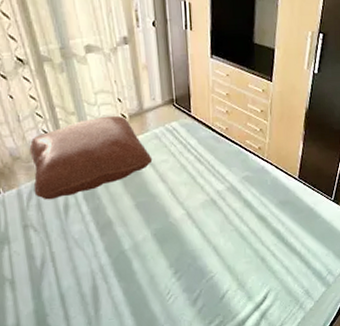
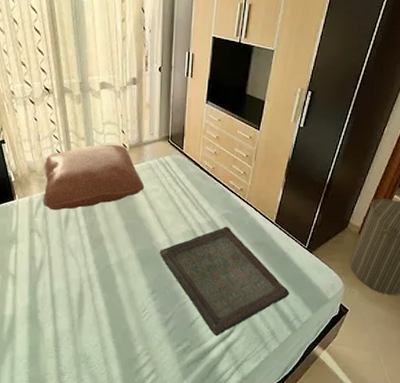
serving tray: none [177,189,321,306] -> present [159,226,290,337]

